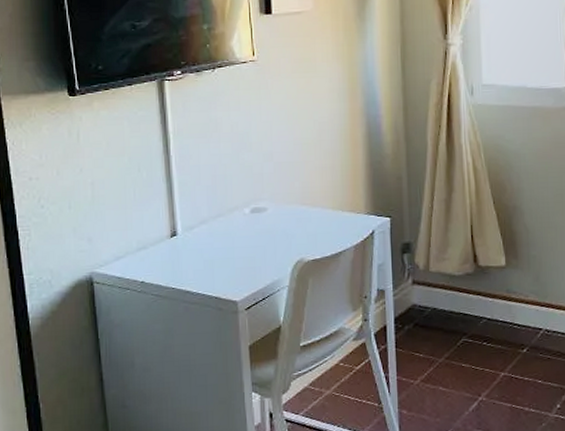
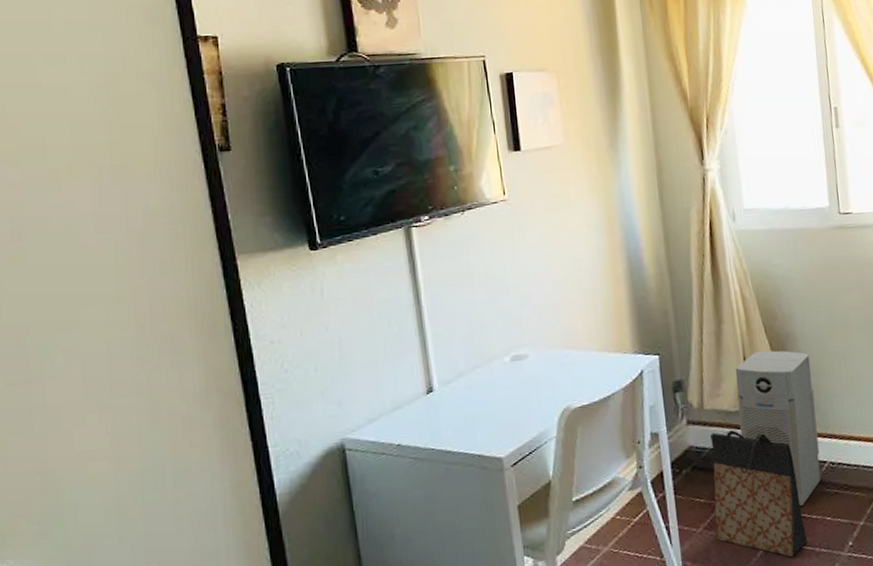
bag: none [431,293,517,414] -> present [711,430,807,557]
air purifier: none [461,220,536,368] -> present [735,350,821,506]

